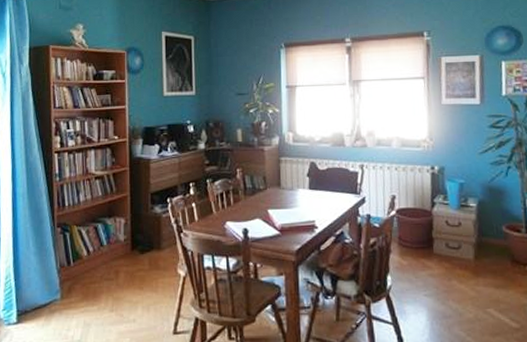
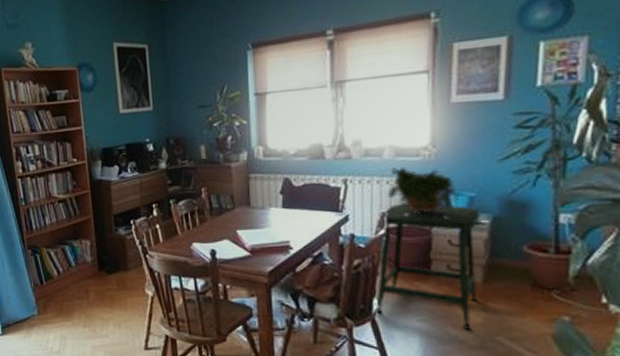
stool: none [389,188,472,303] -> present [375,204,478,329]
potted plant: none [395,156,452,199] -> present [386,167,459,216]

